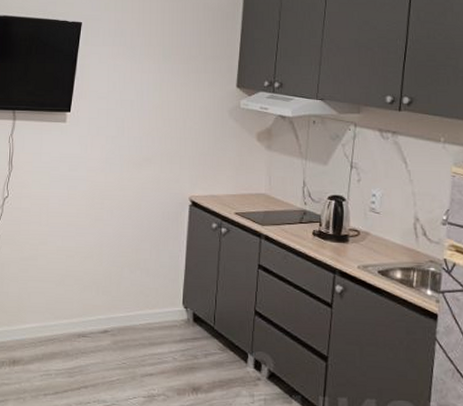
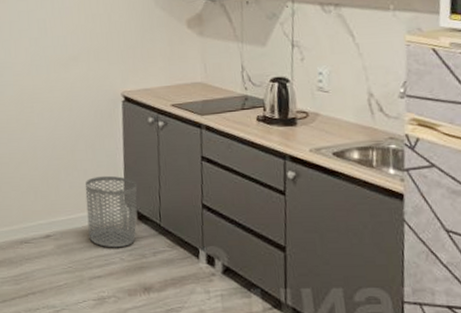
waste bin: none [145,276,196,348] -> present [85,175,138,248]

